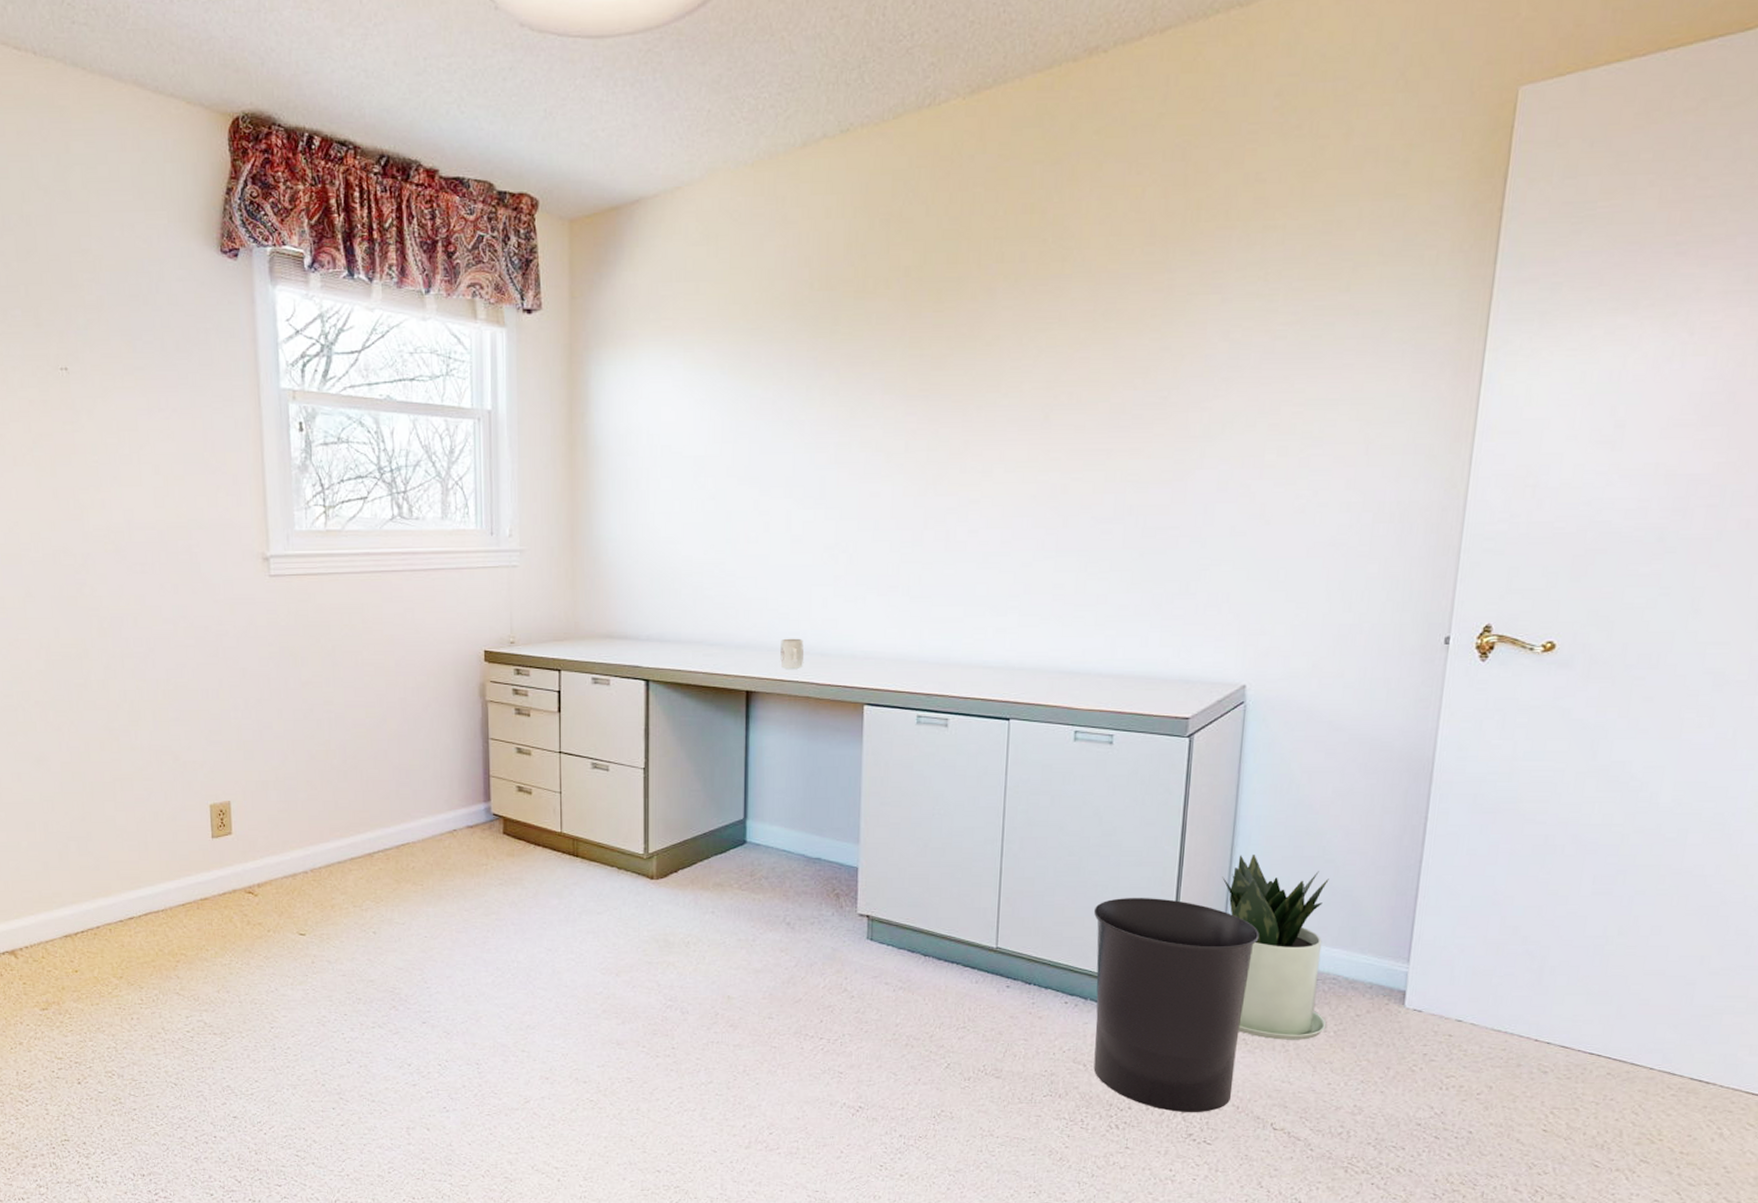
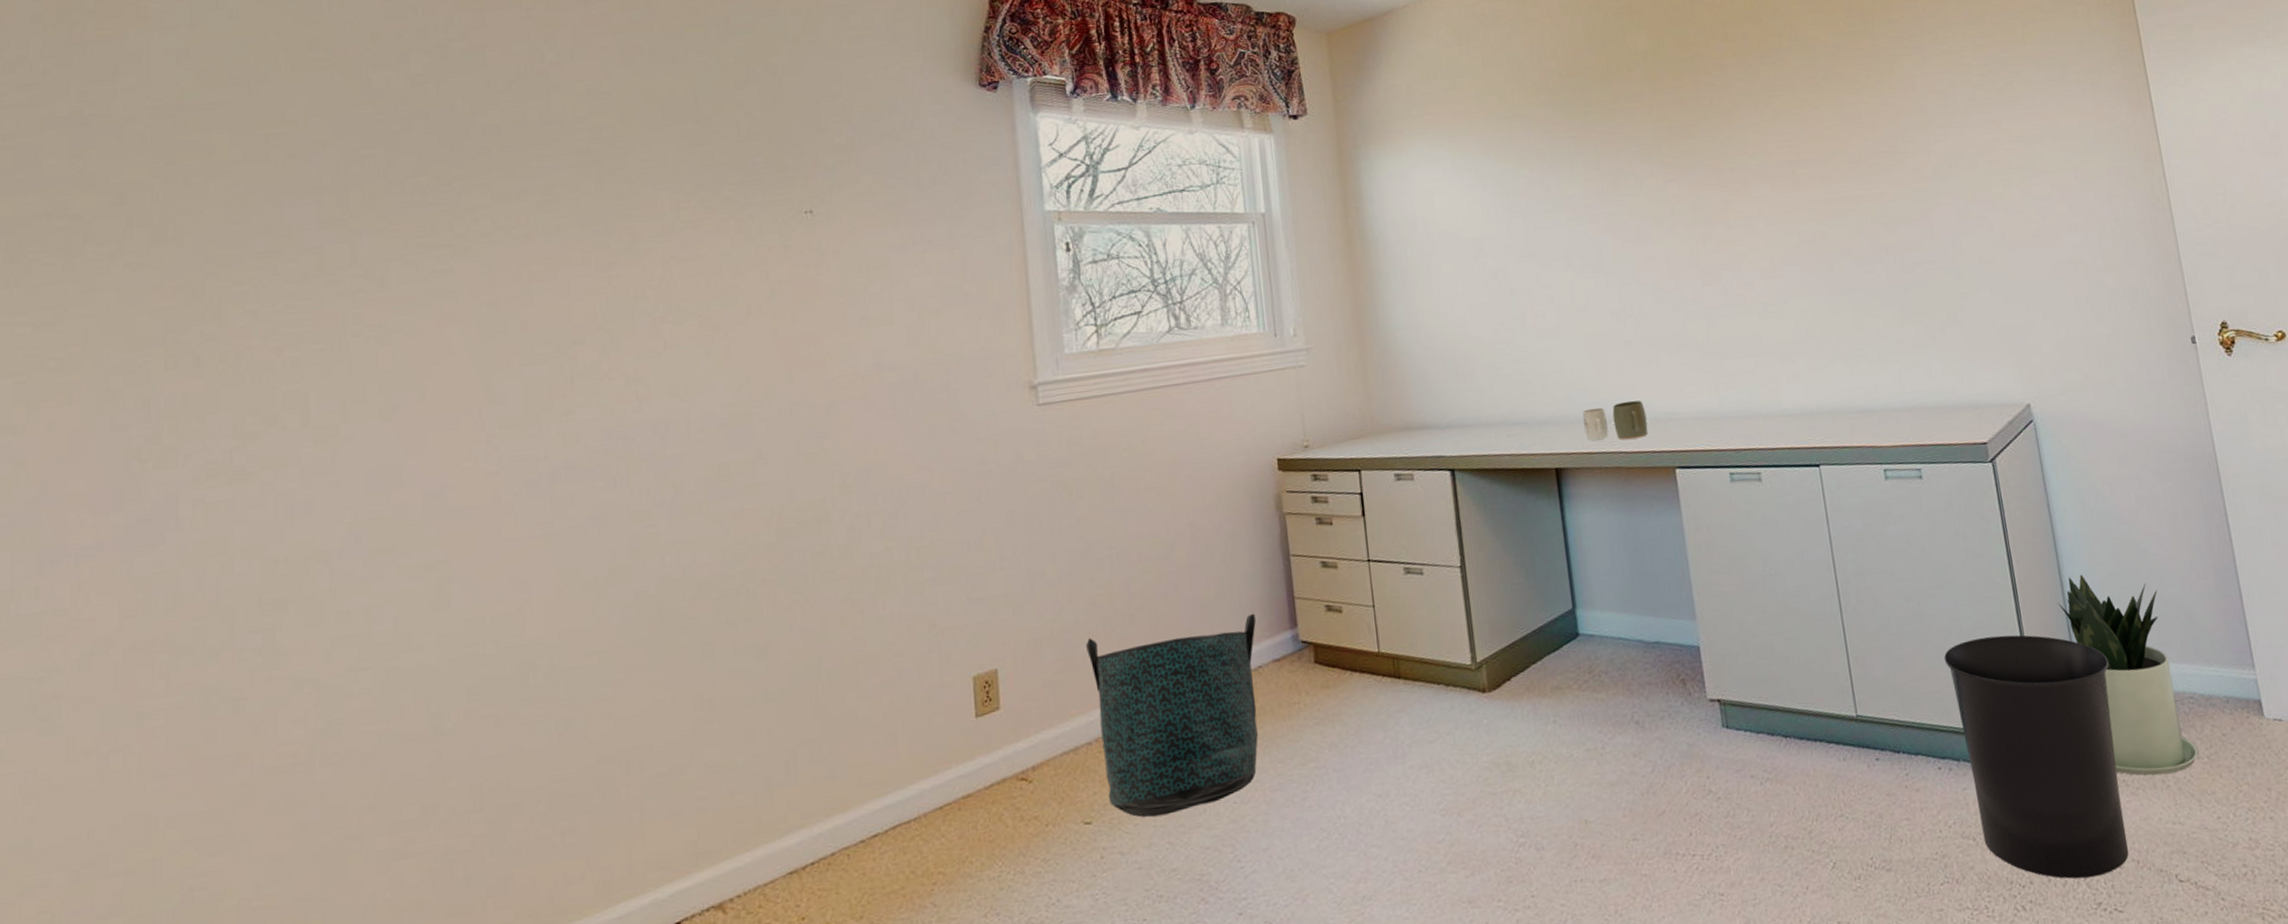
storage basket: none [306,784,454,938] -> present [1086,613,1258,818]
mug: none [810,635,844,672] -> present [1612,400,1648,441]

